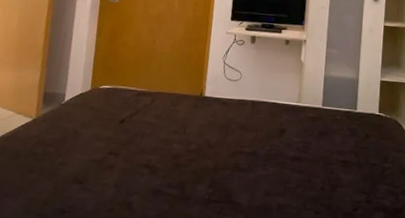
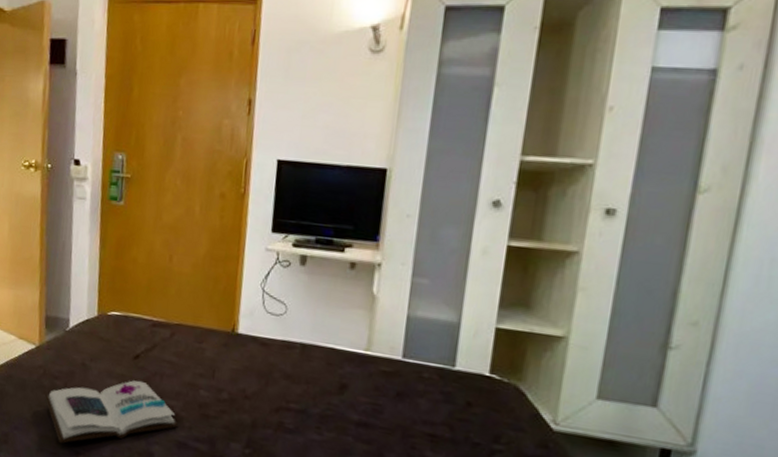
book: none [36,141,155,204] -> present [45,380,179,443]

